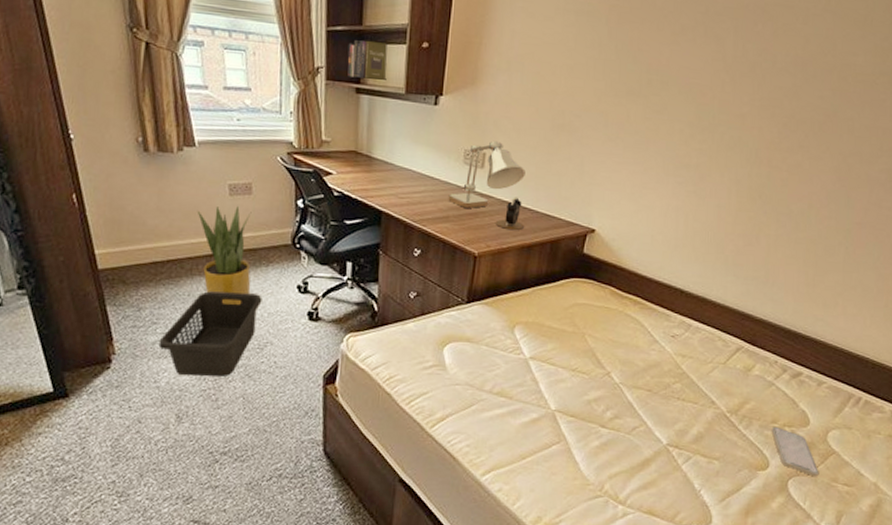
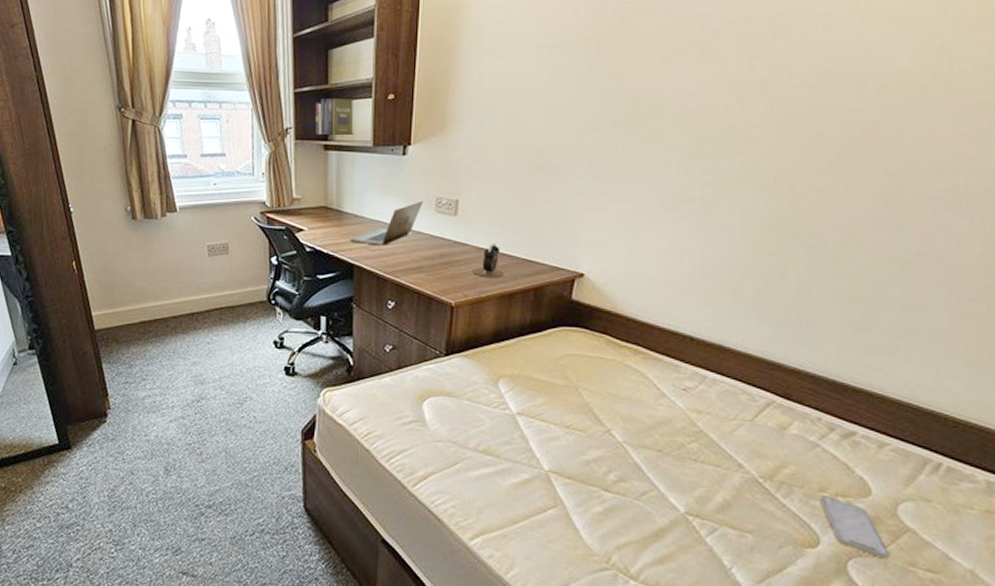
laundry basket: present [158,291,262,376] -> none [148,348,241,431]
planter: present [197,206,252,305] -> none [179,266,230,361]
laptop: none [378,152,452,194] -> present [349,201,423,246]
desk lamp: present [448,140,526,208] -> none [421,186,502,257]

